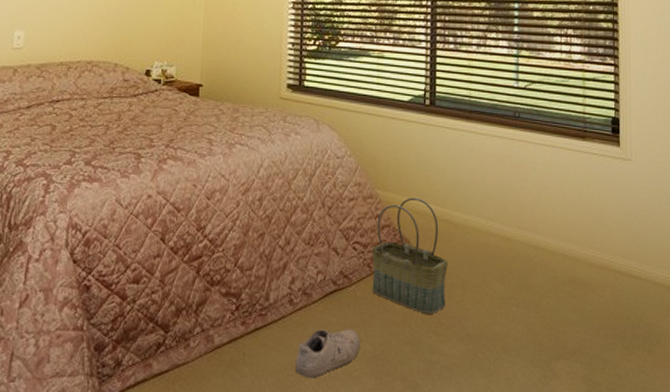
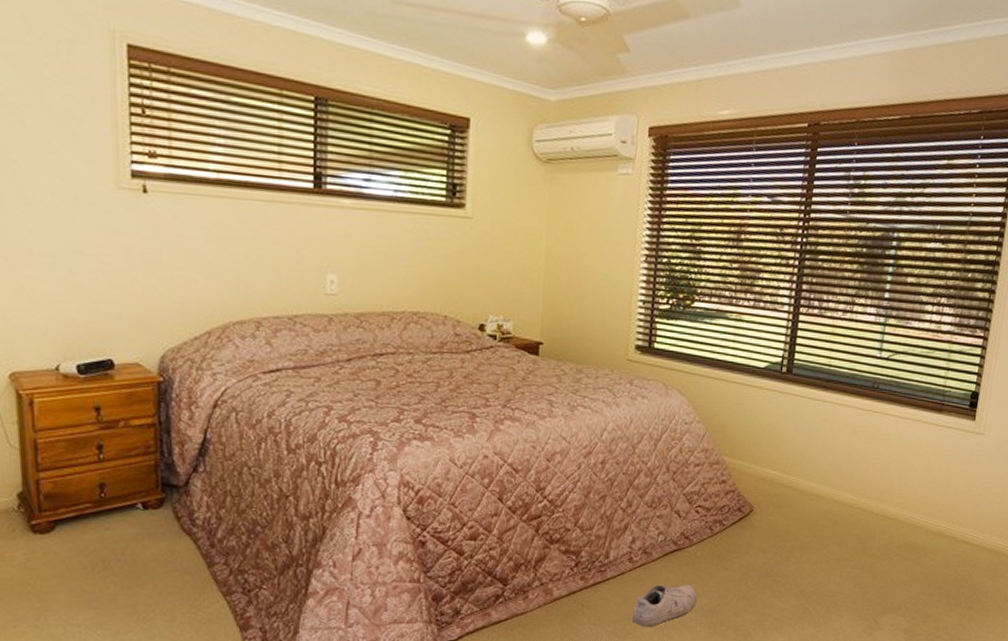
basket: present [371,197,448,315] -> none [712,464,789,574]

